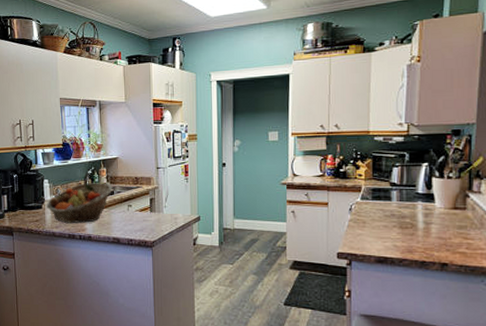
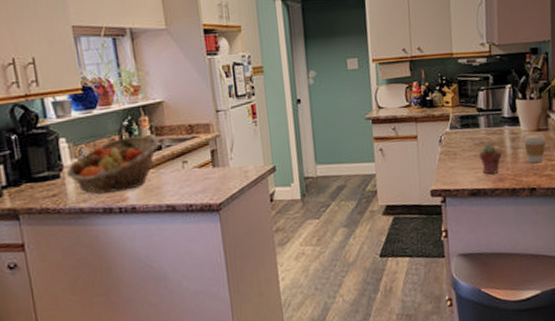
potted succulent: none [388,218,412,245] -> present [478,145,502,175]
coffee cup: none [438,212,462,240] -> present [524,134,546,164]

